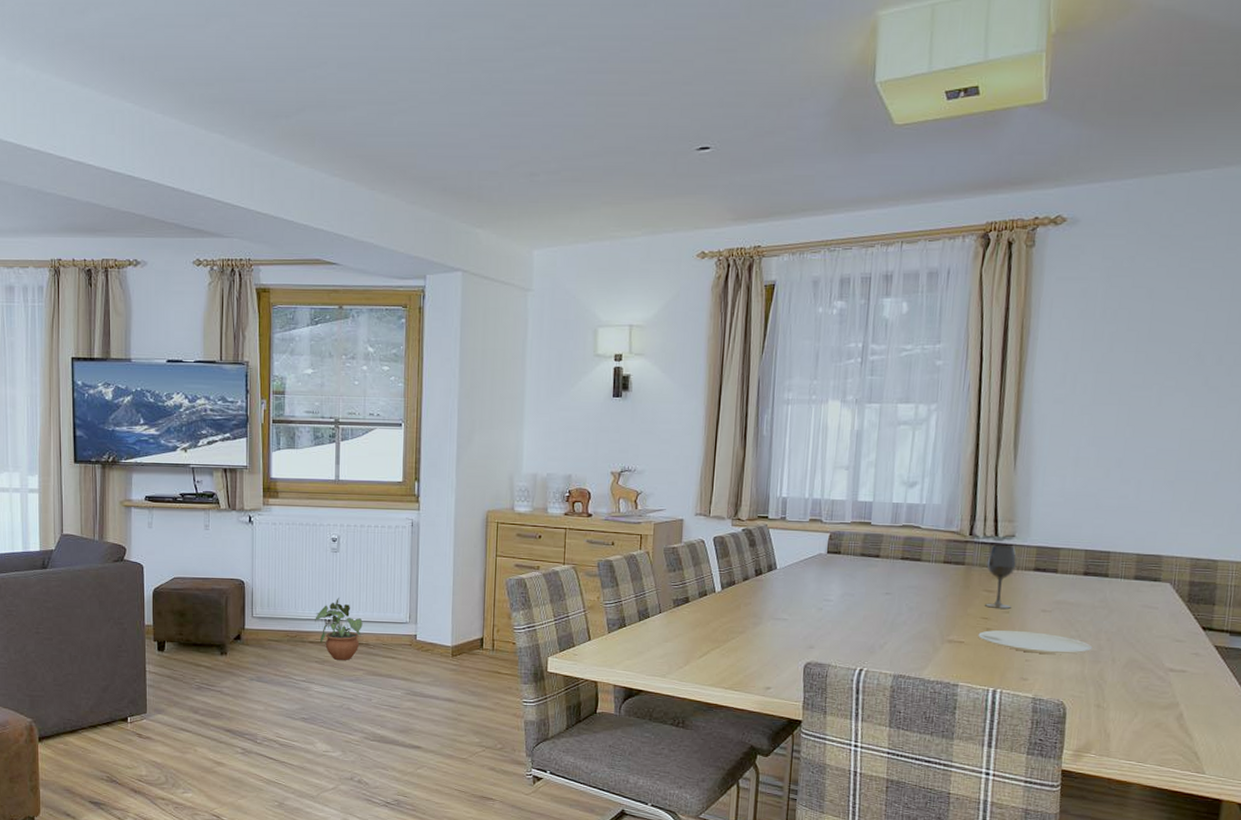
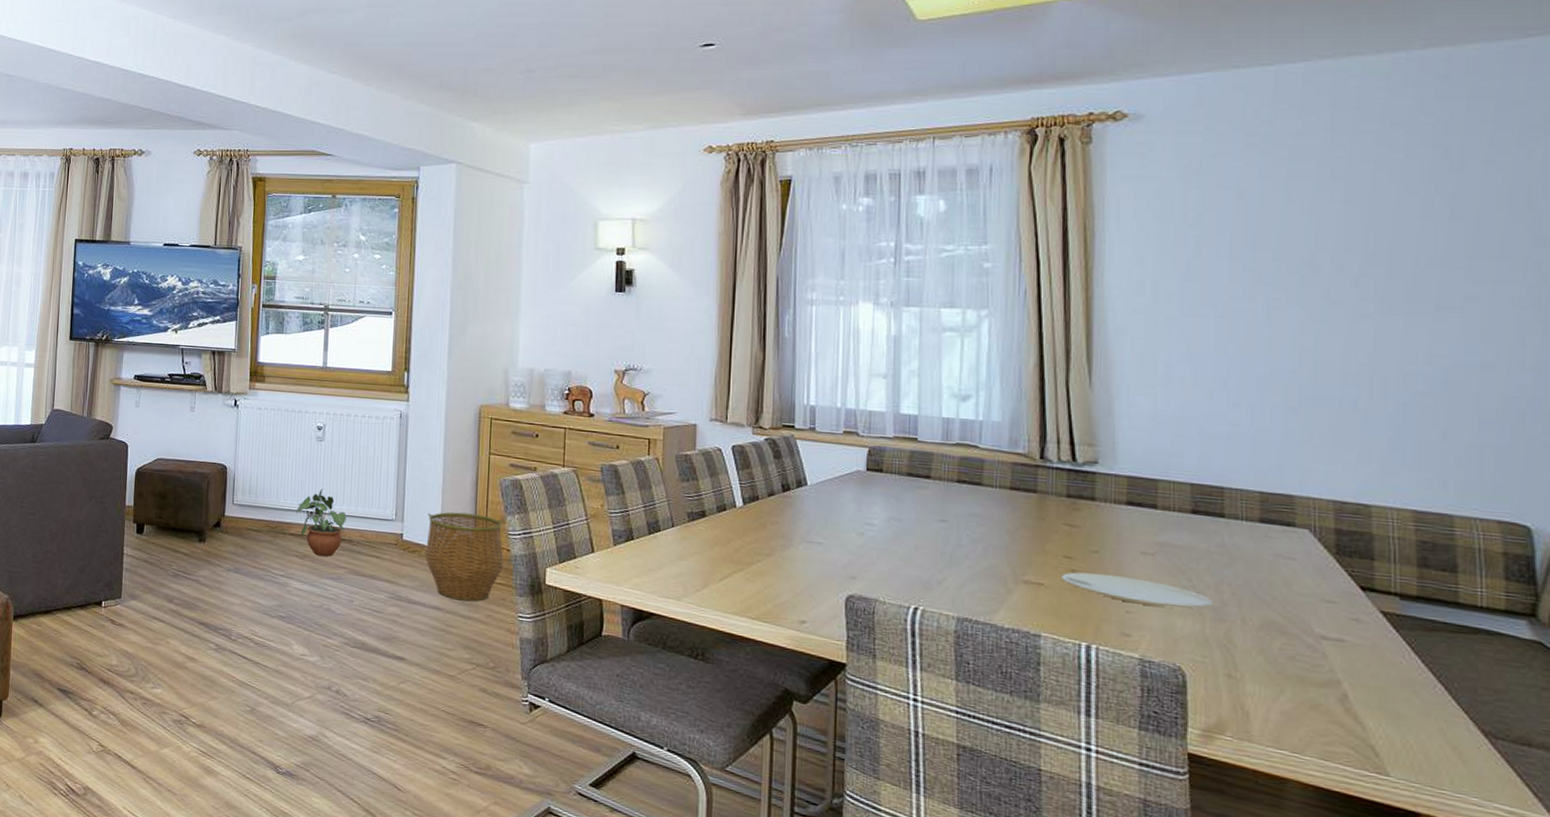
basket: none [437,611,510,692] -> present [424,512,504,602]
wine glass: present [985,545,1016,610] -> none [1065,472,1102,549]

